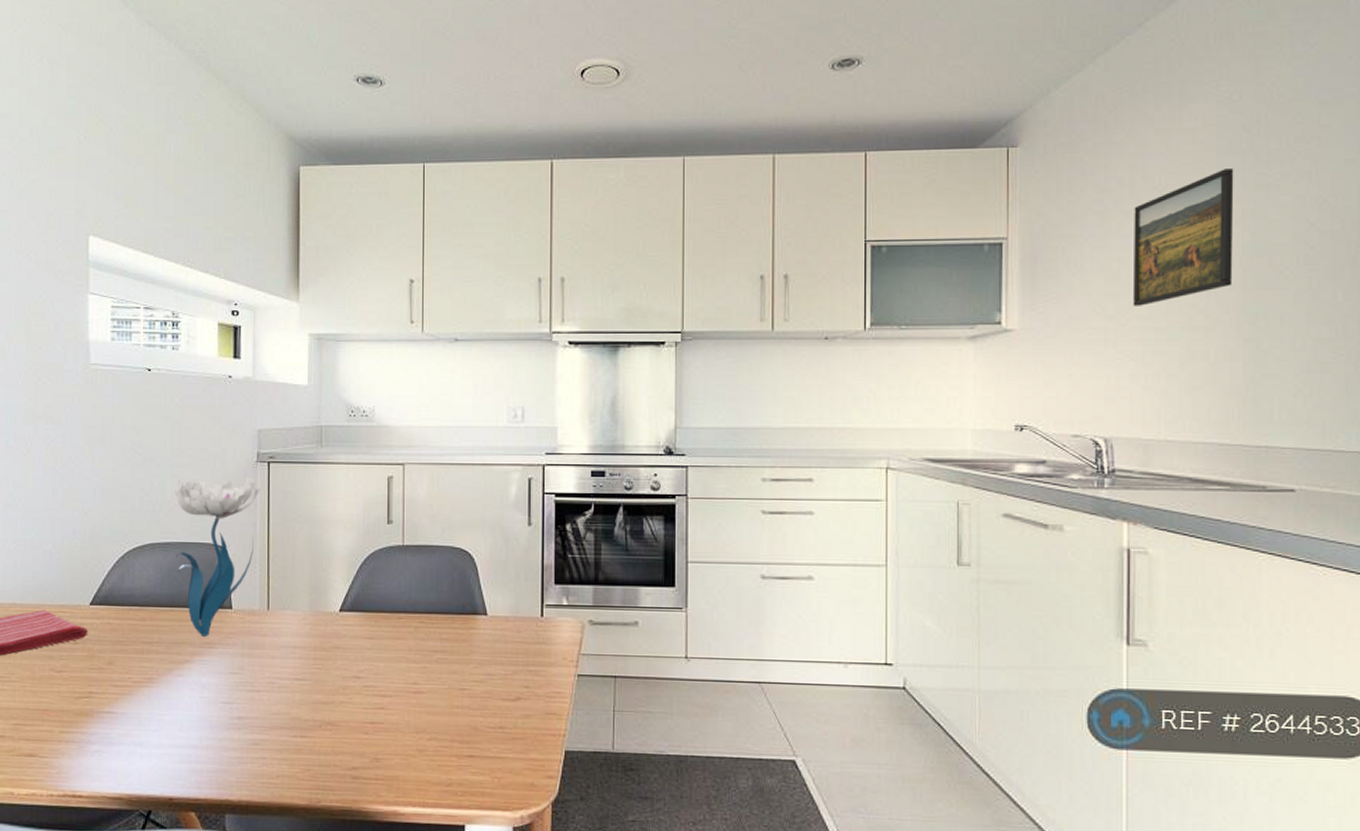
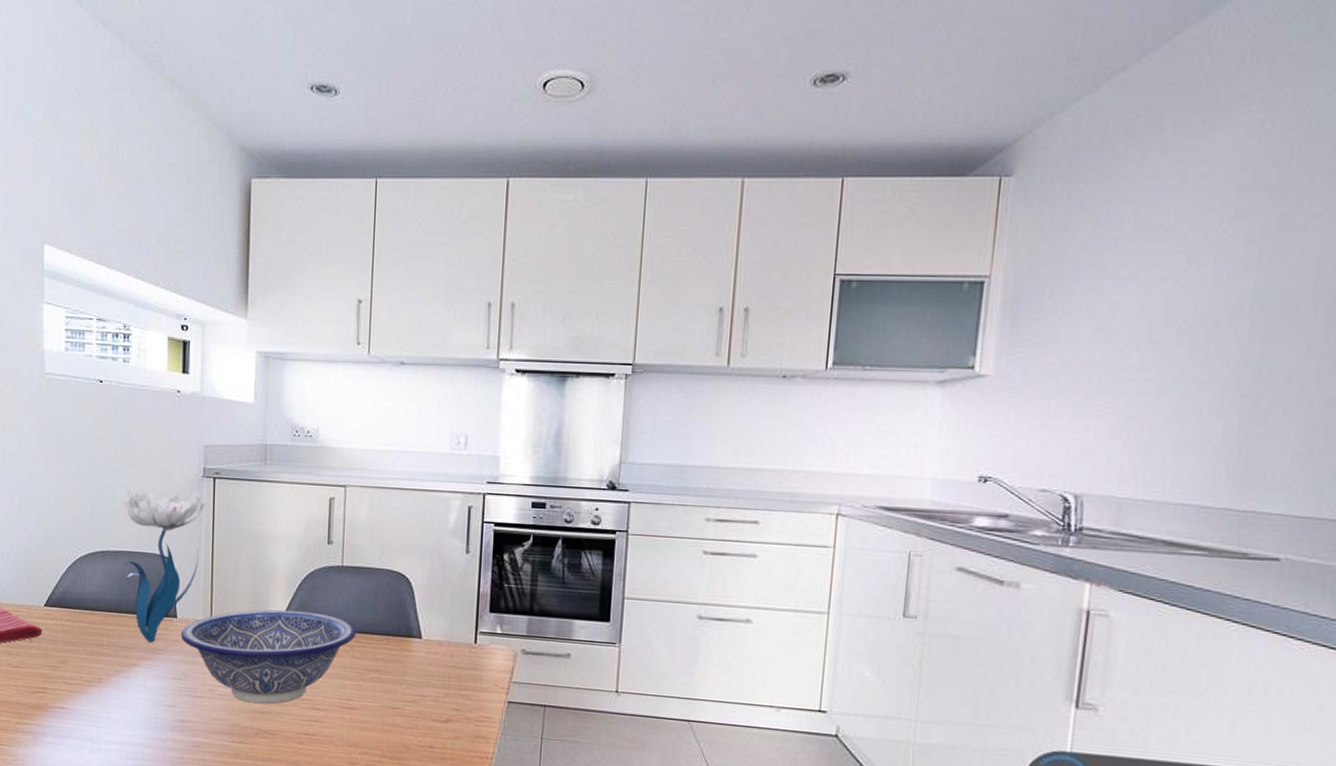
decorative bowl: none [236,594,420,694] -> present [180,609,356,704]
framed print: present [1132,169,1234,306] -> none [1122,207,1255,355]

